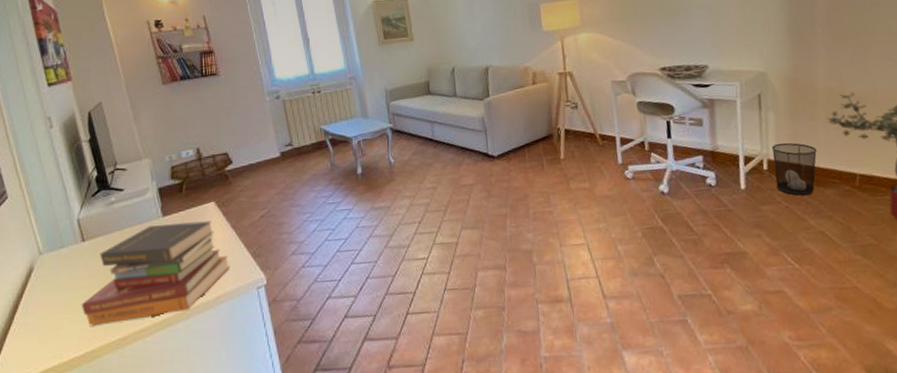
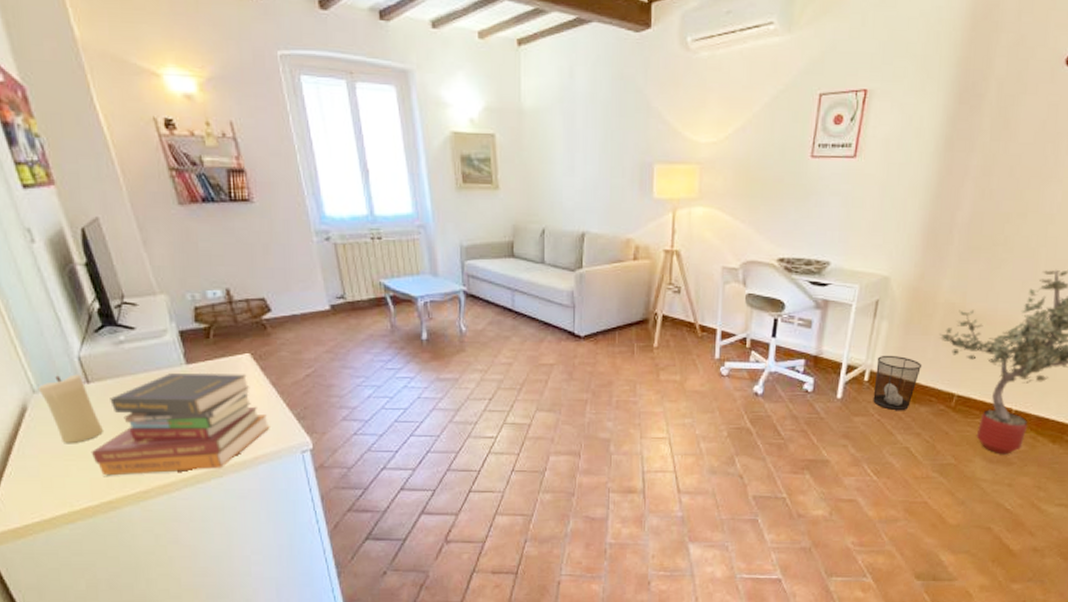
candle: none [43,234,92,298] -> present [37,374,103,443]

